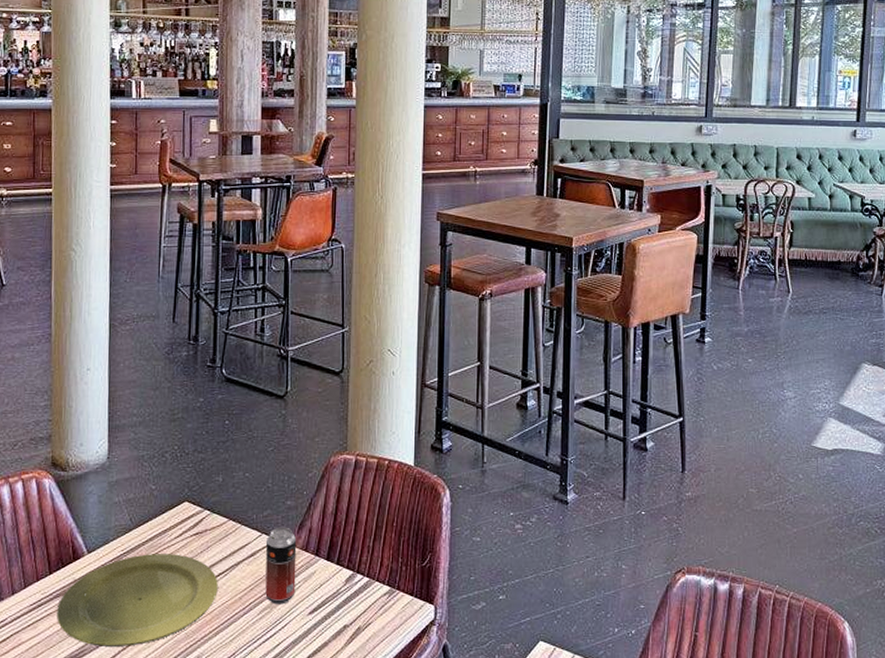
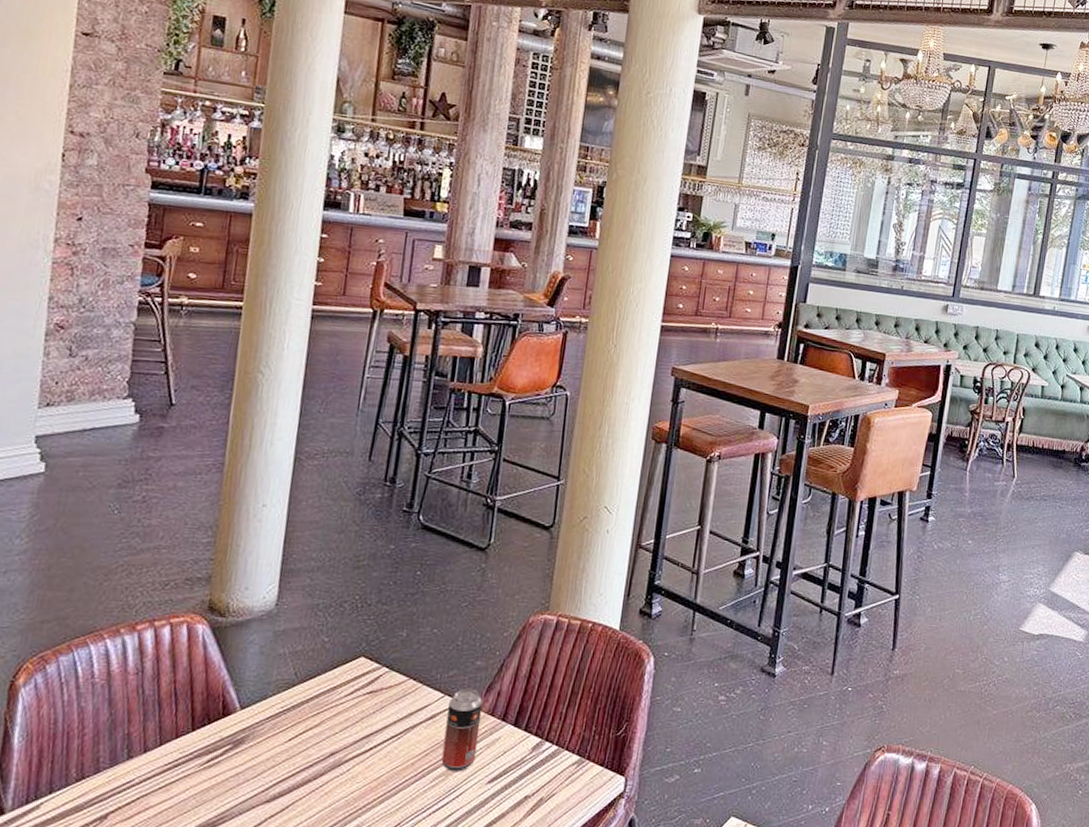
plate: present [57,554,218,646] -> none [195,712,390,814]

